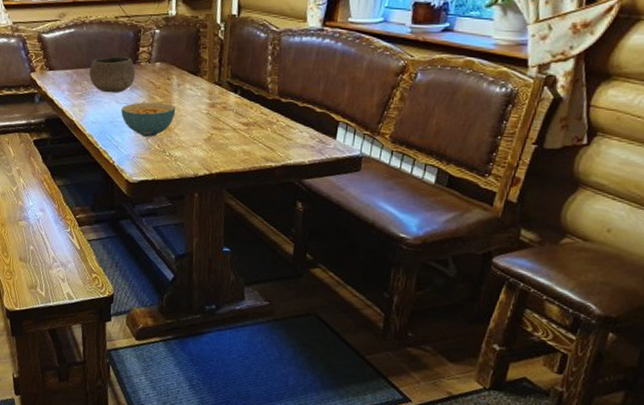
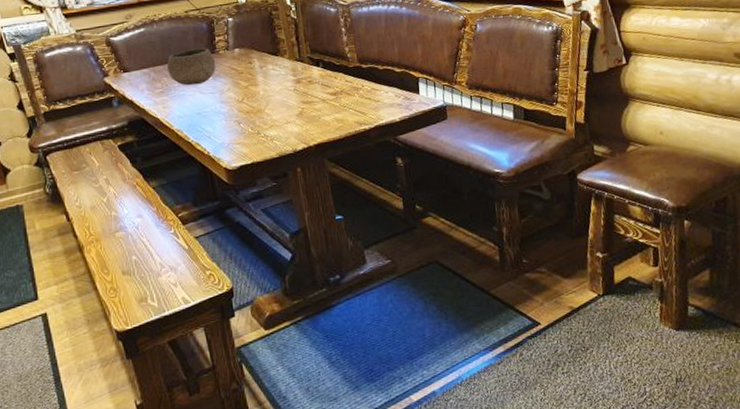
cereal bowl: present [121,102,176,137] -> none [207,86,263,122]

